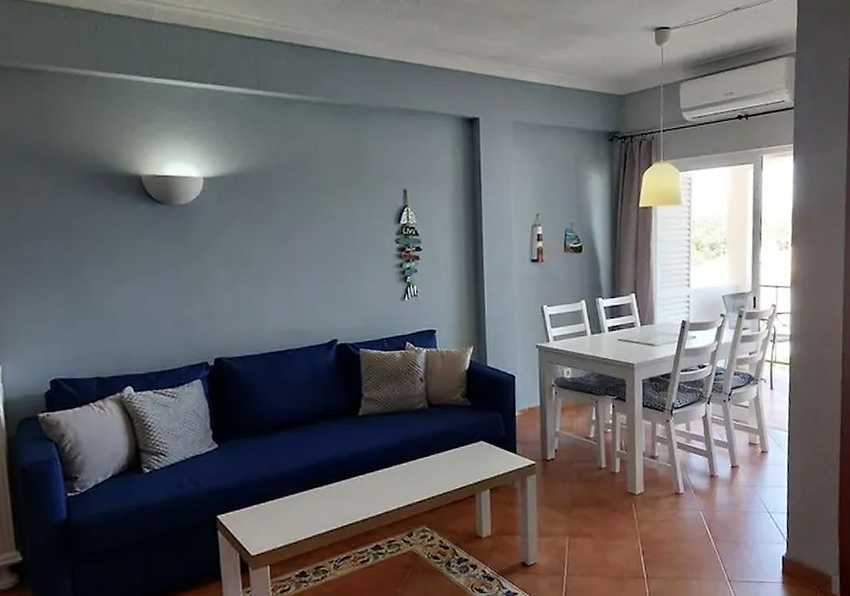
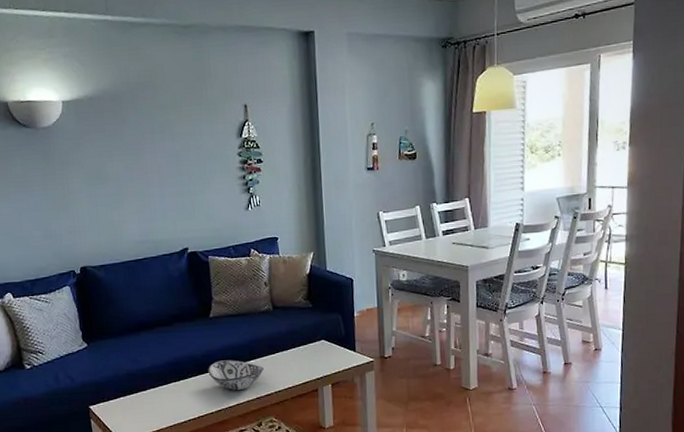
decorative bowl: none [354,462,417,497] -> present [208,360,264,391]

